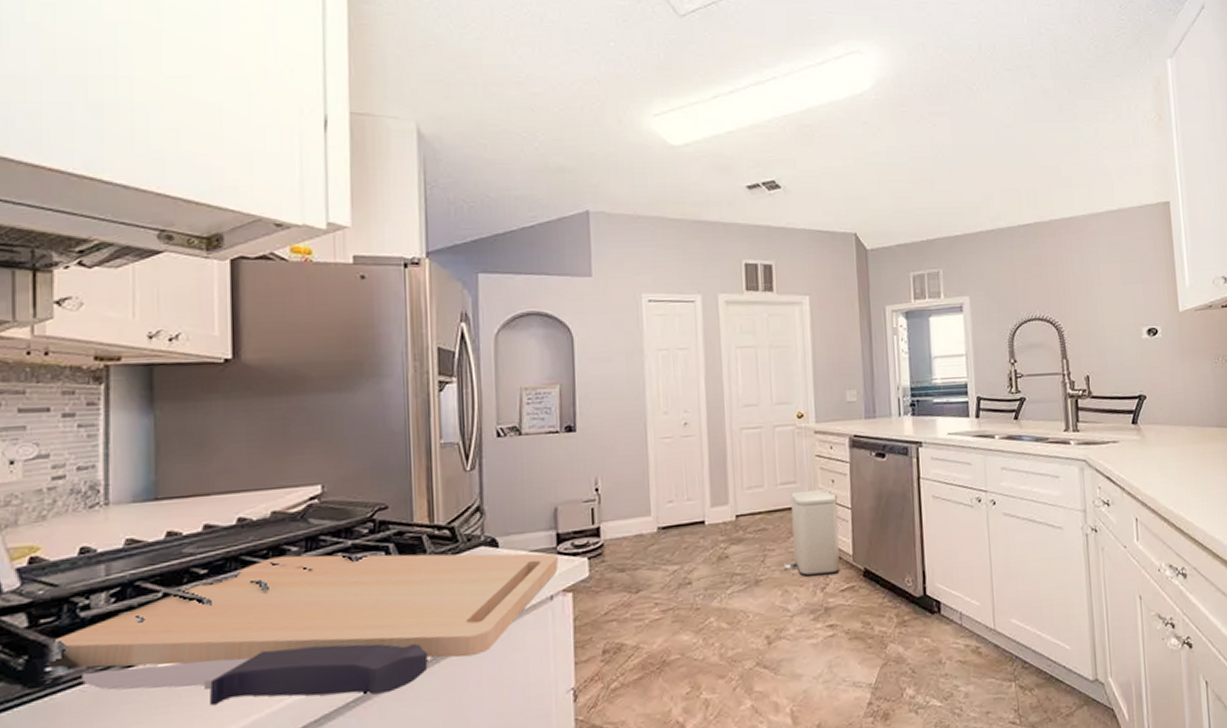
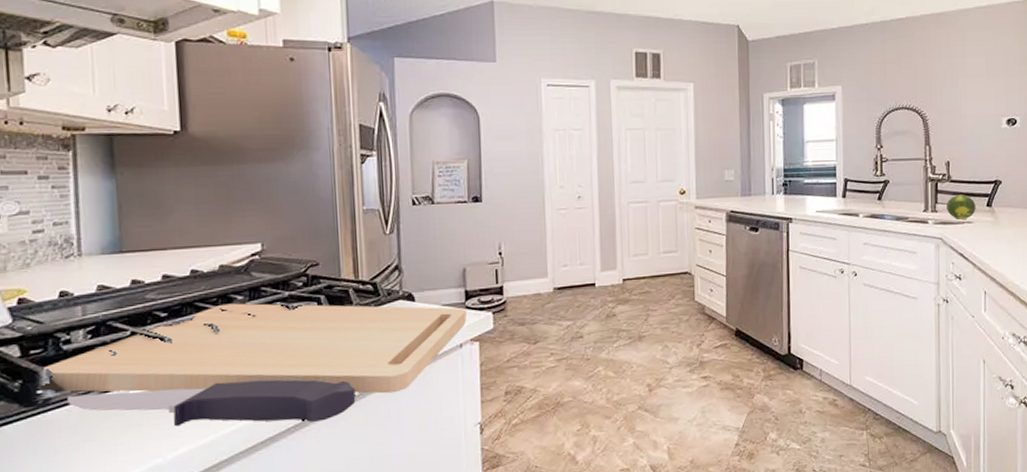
pedal bin: present [783,489,840,577] -> none [664,258,714,335]
fruit: none [1089,412,1121,439] -> present [947,195,976,220]

